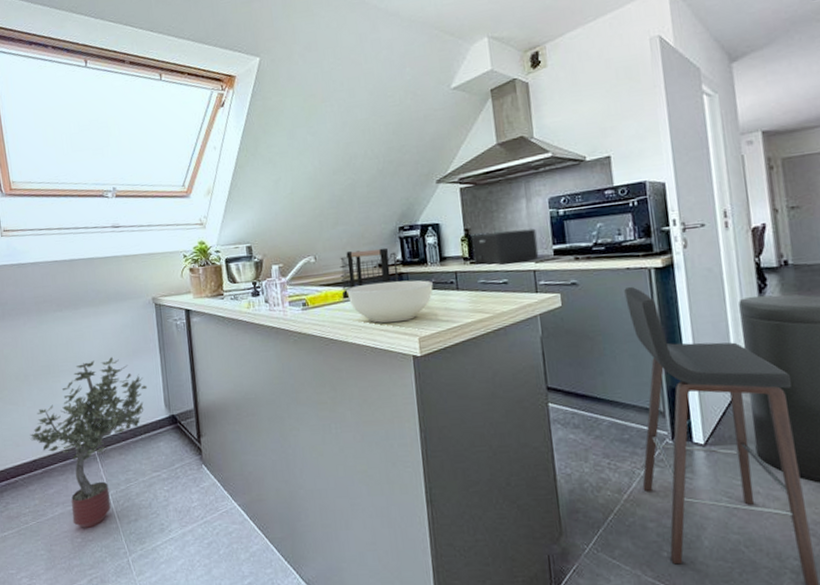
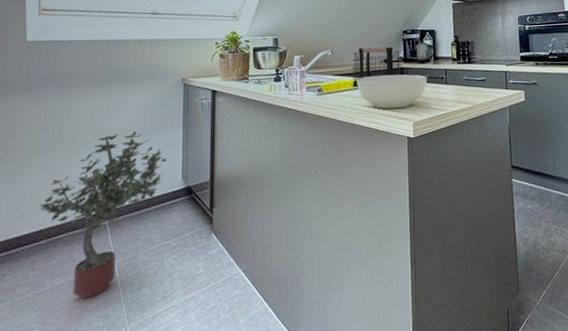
kettle: none [415,239,441,267] -> present [415,42,435,64]
toaster: present [470,228,539,265] -> none [459,39,510,66]

